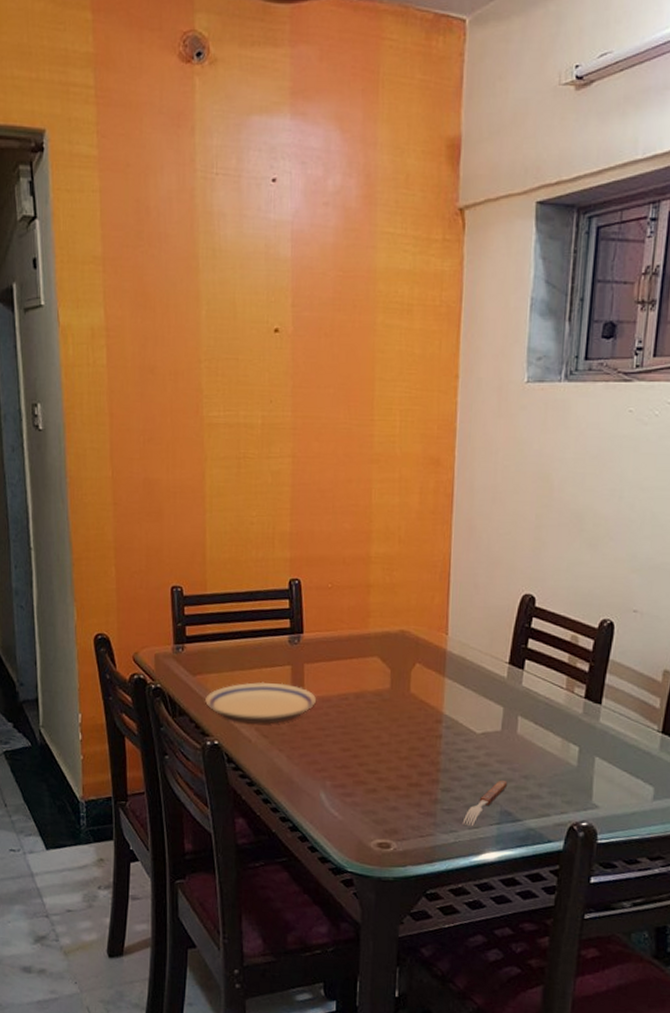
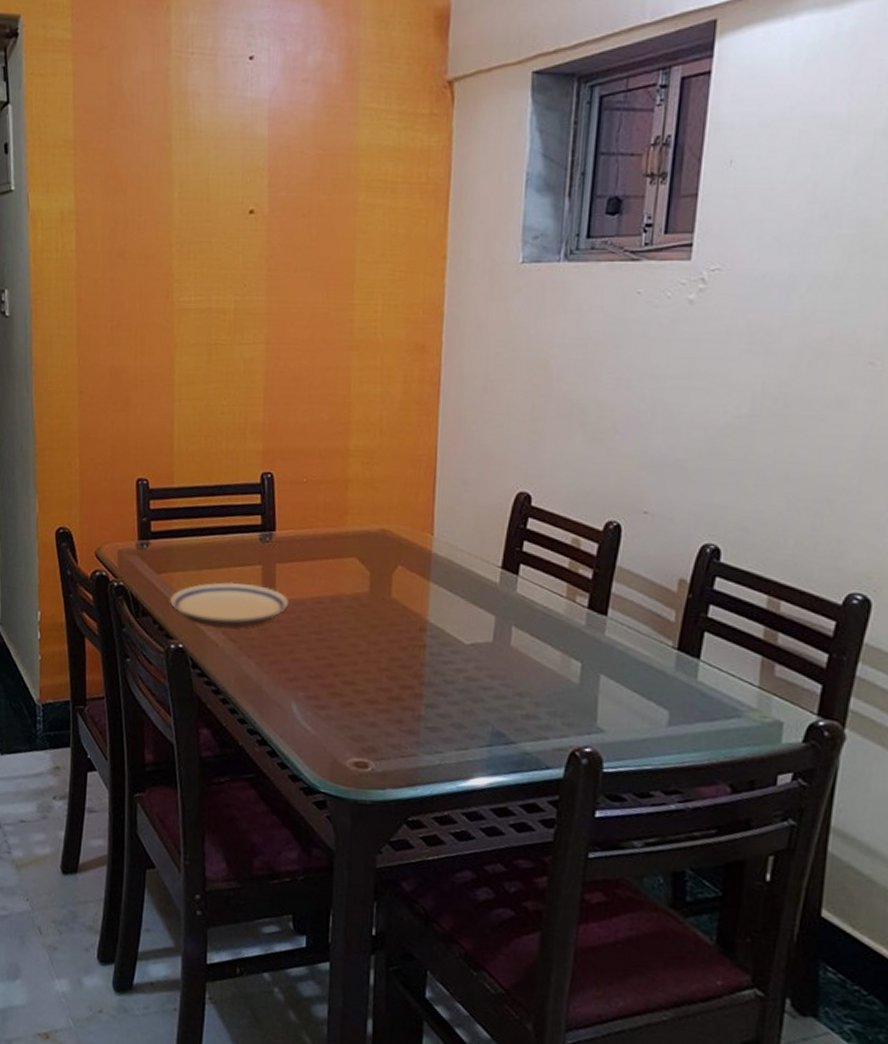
fork: present [462,779,508,827] -> none [448,696,500,748]

